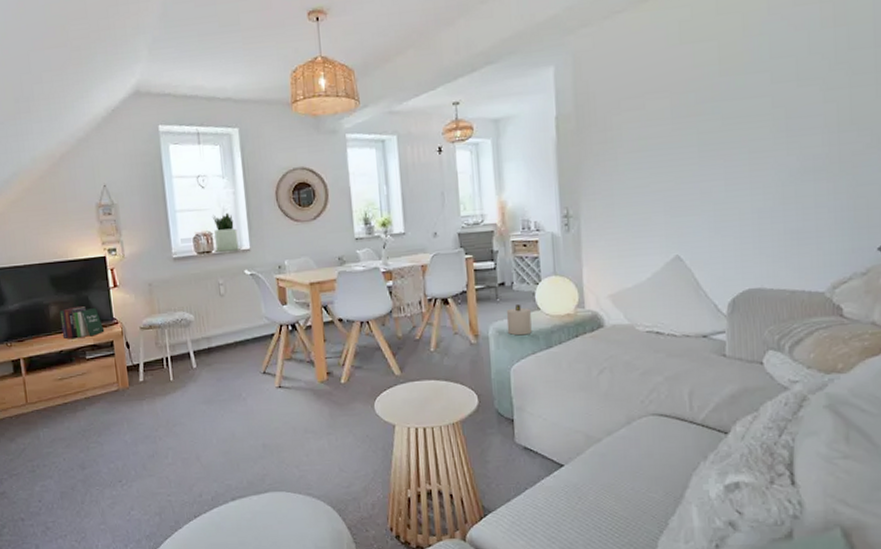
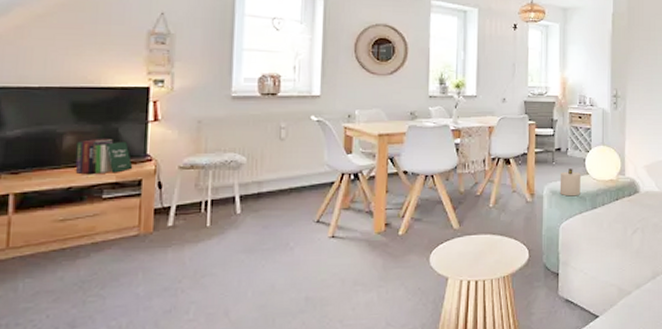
planter: present [212,212,240,253] -> none [280,57,310,97]

